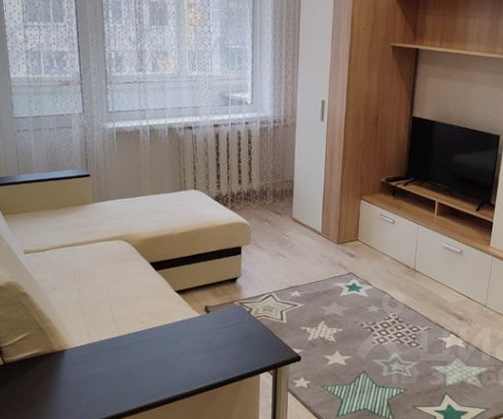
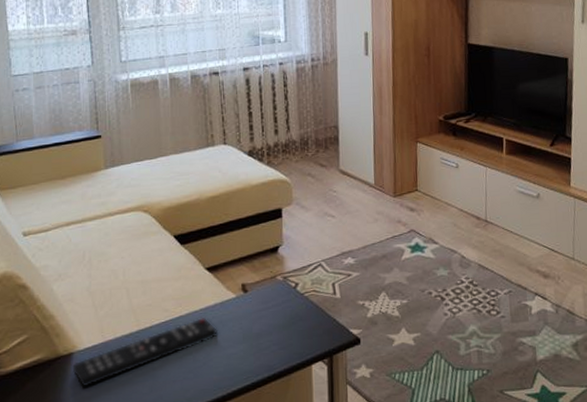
remote control: none [64,330,185,377] -> present [72,318,219,388]

